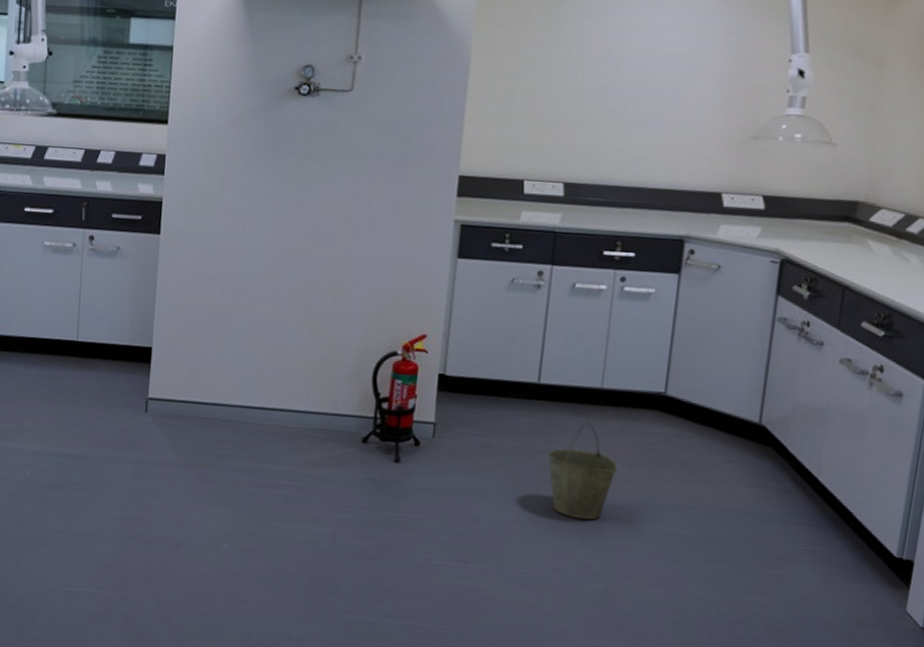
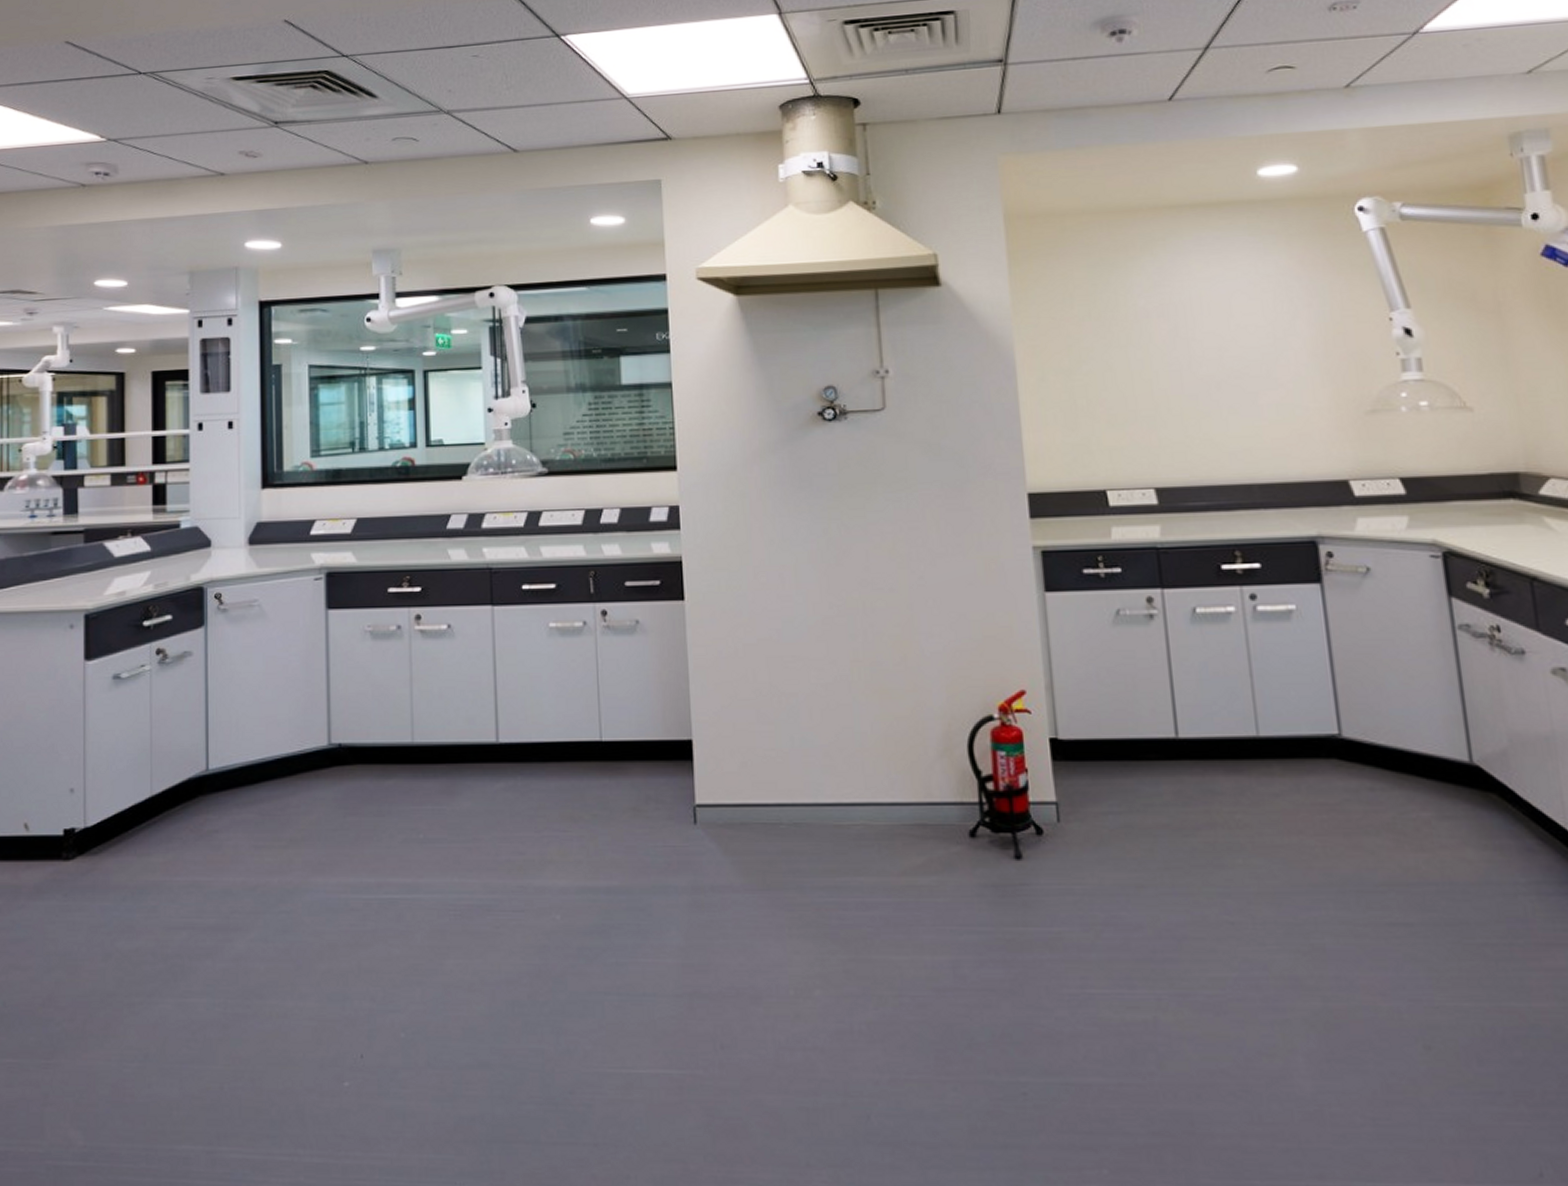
bucket: present [546,422,618,520] -> none [1207,782,1303,914]

